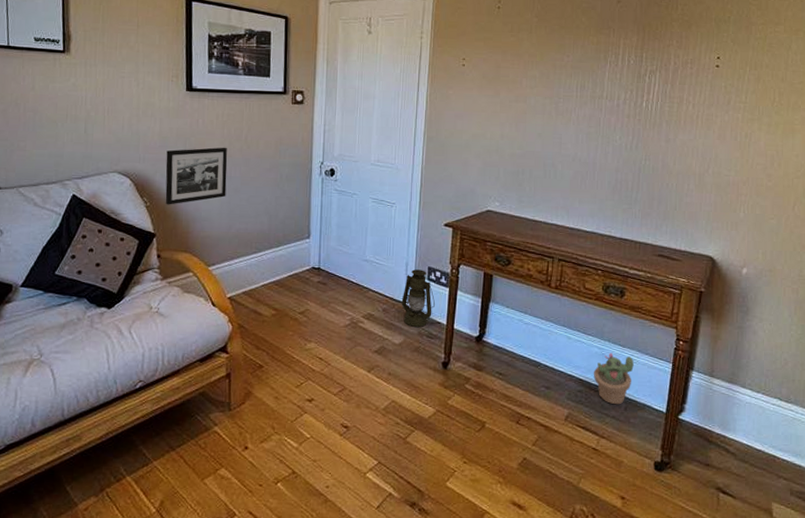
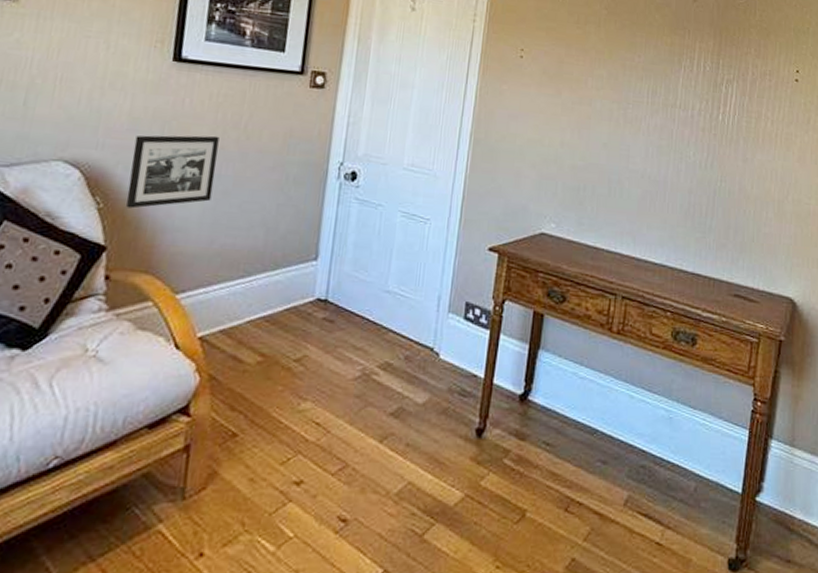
lantern: present [401,269,435,328] -> none [429,305,472,382]
decorative plant: present [593,352,634,405] -> none [658,416,706,484]

